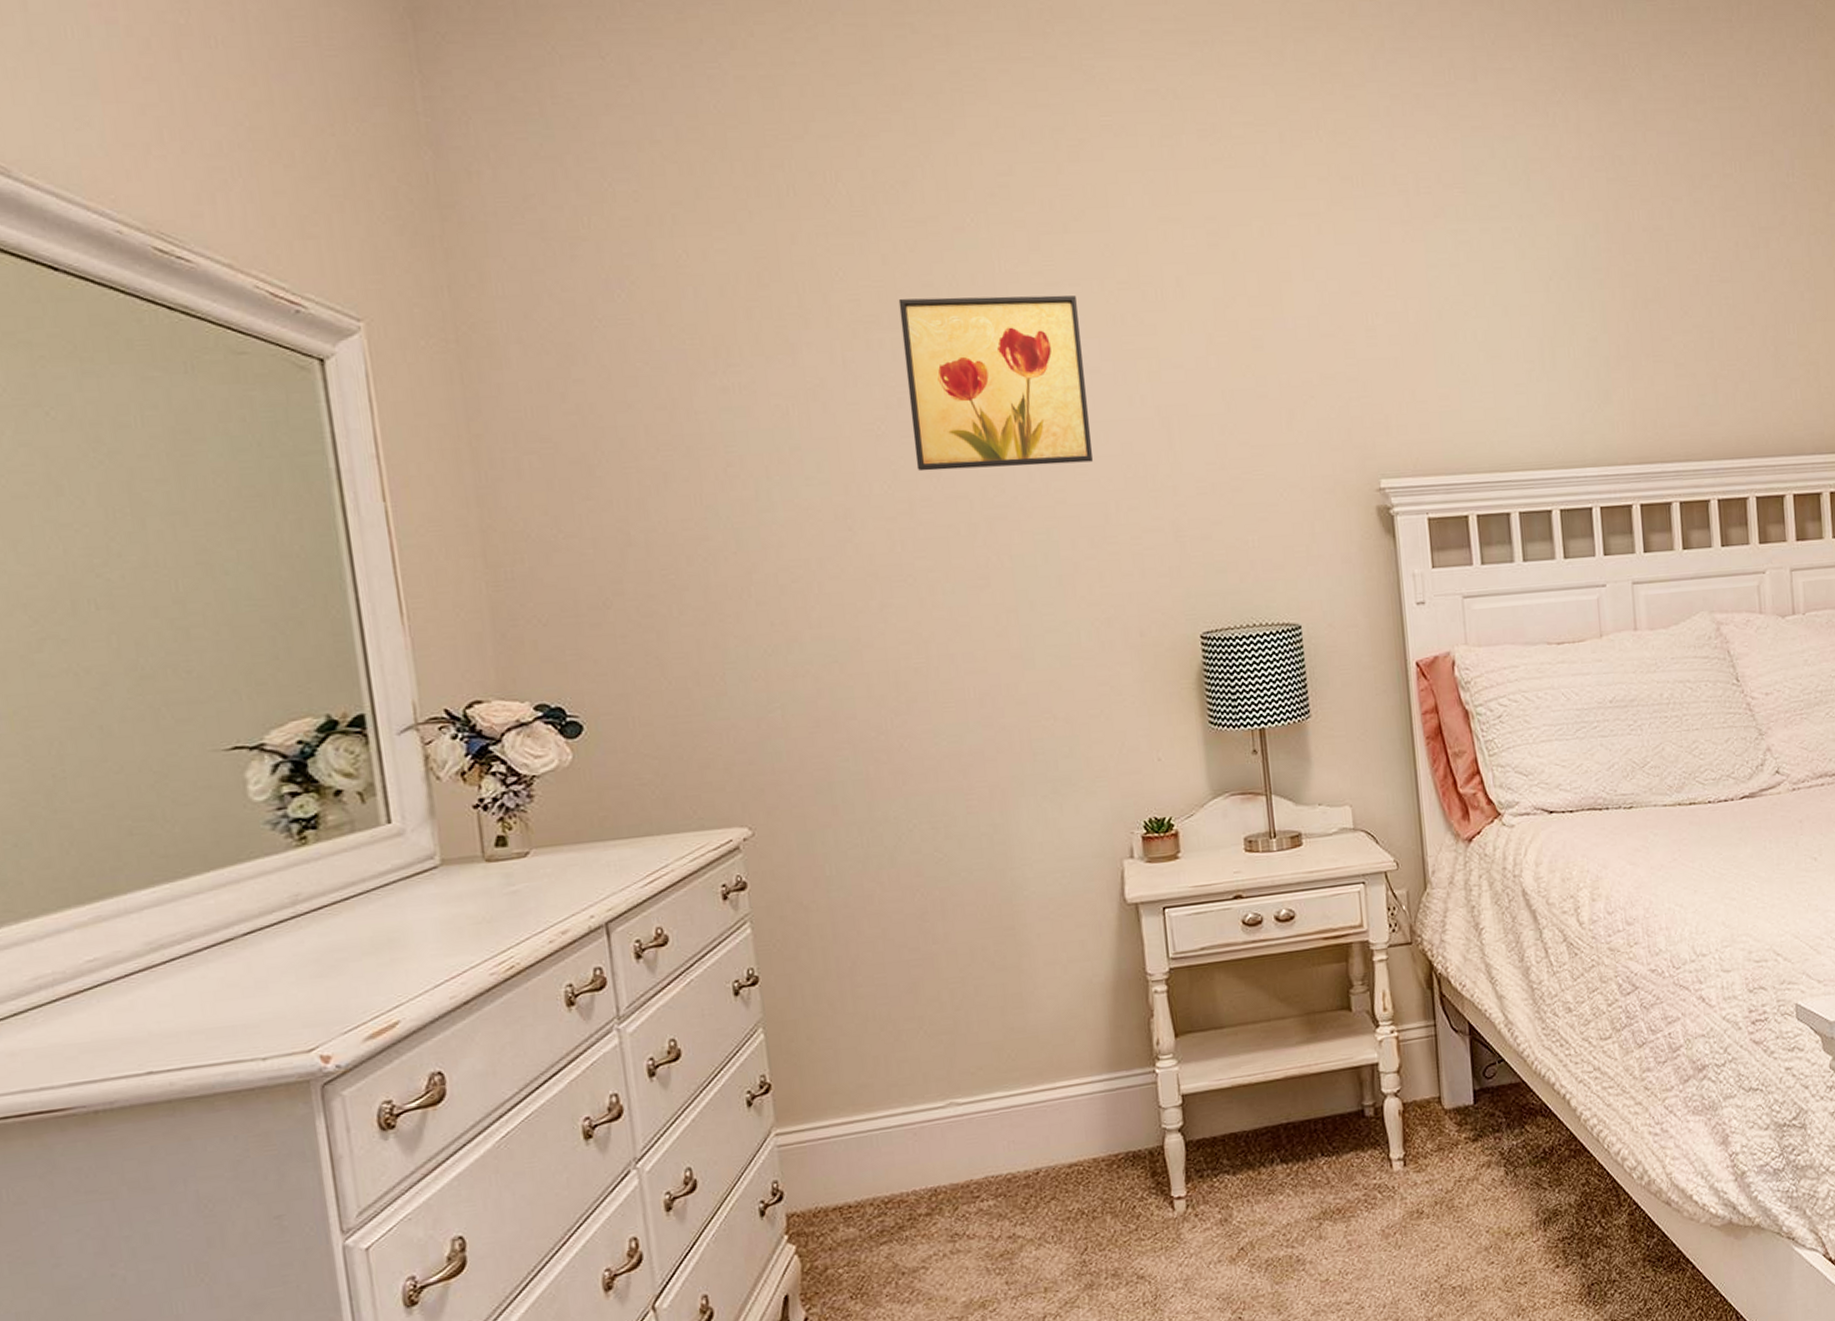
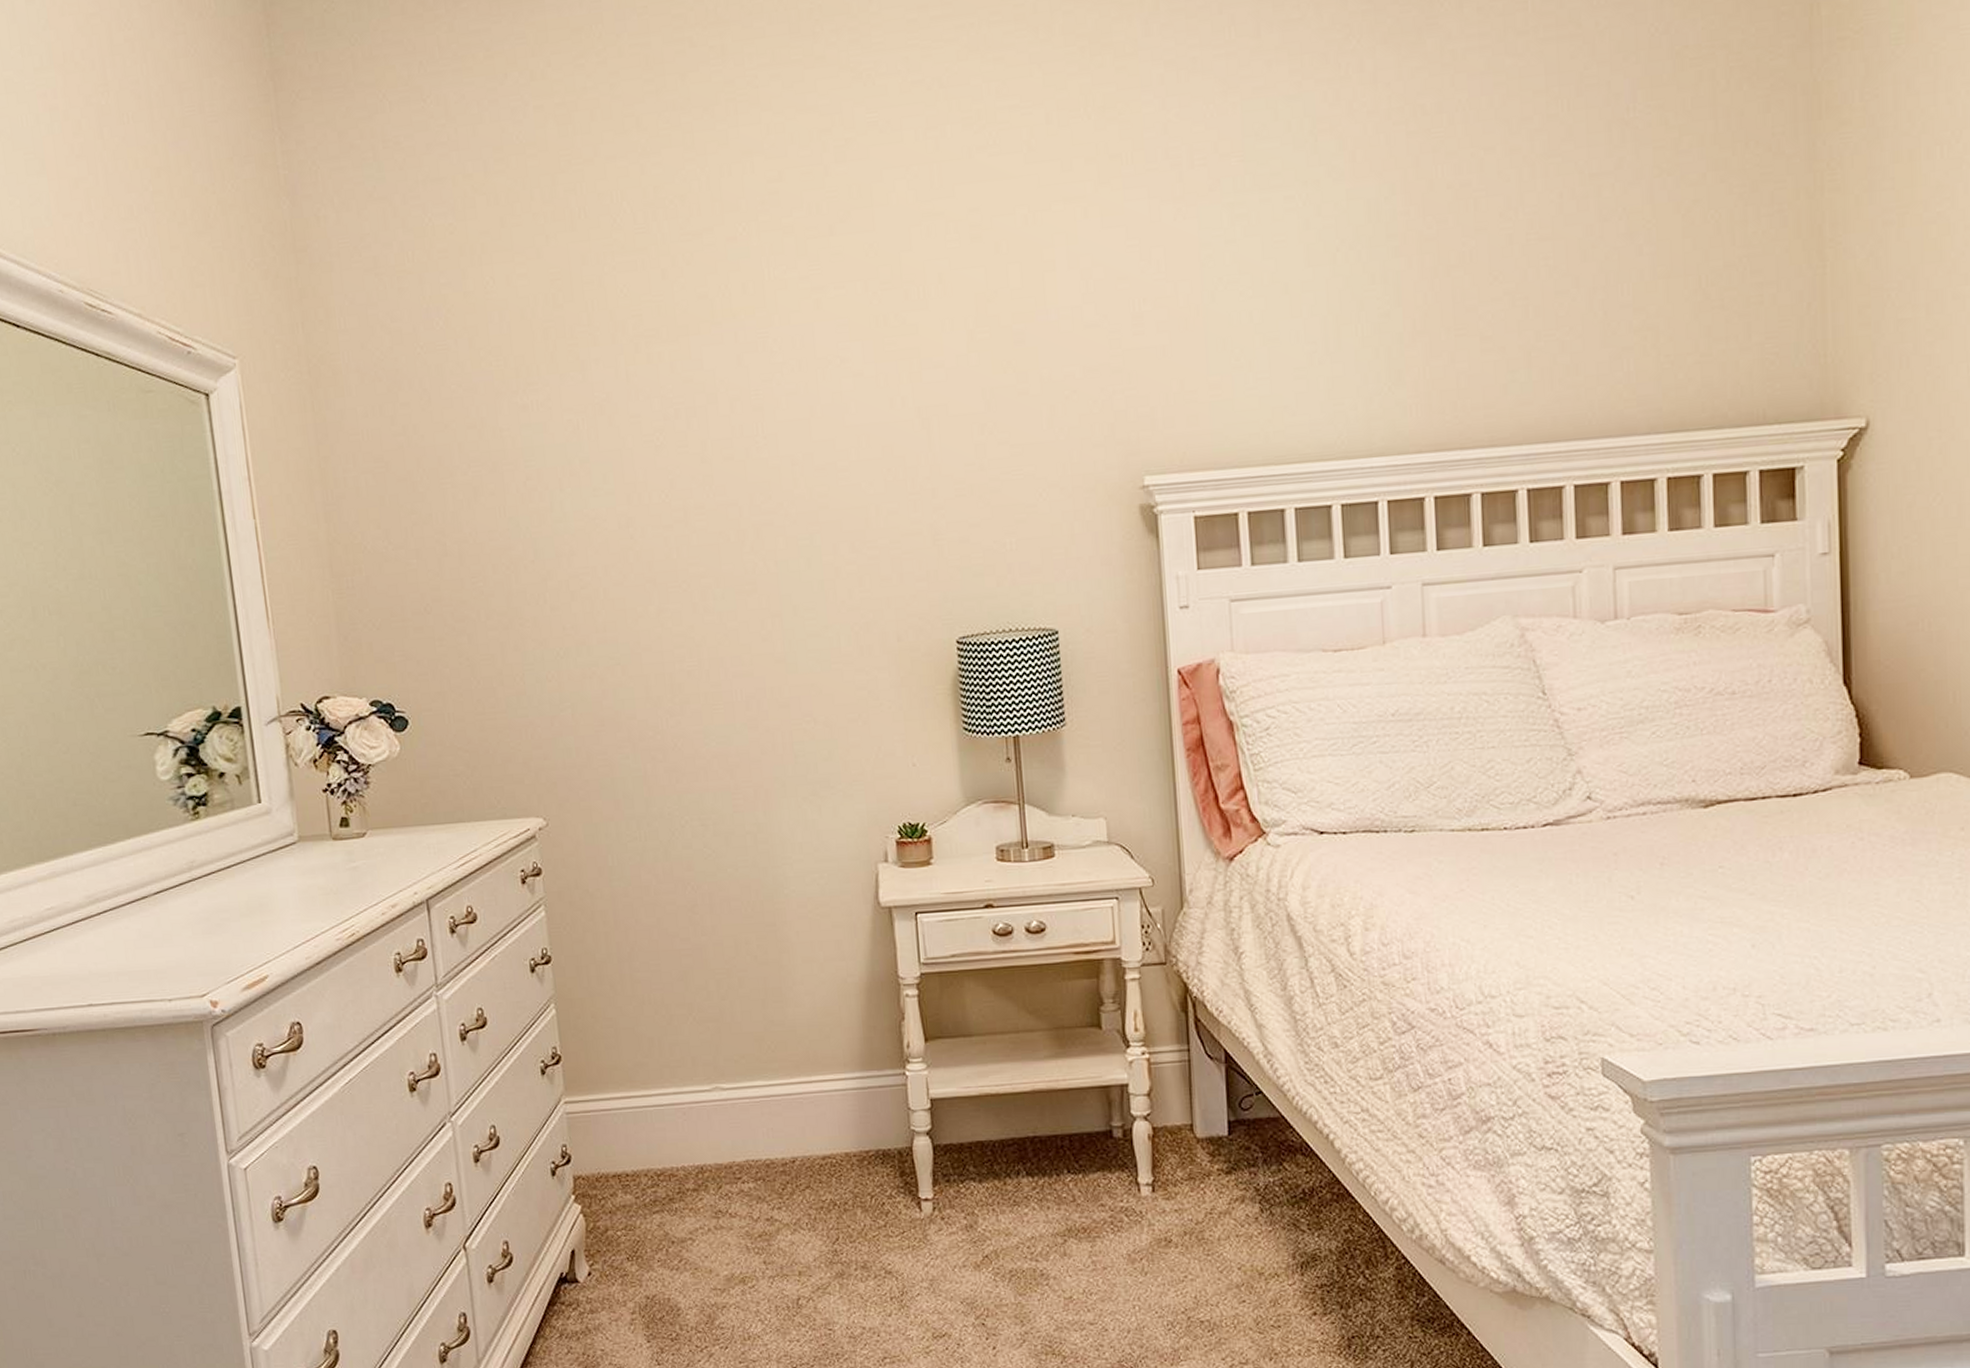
wall art: present [898,295,1093,472] -> none [676,299,854,480]

